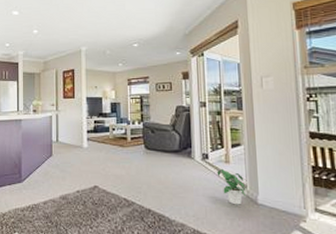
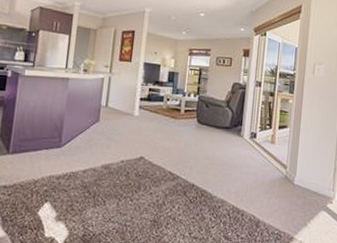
potted plant: present [217,168,246,205] -> none [262,148,286,185]

